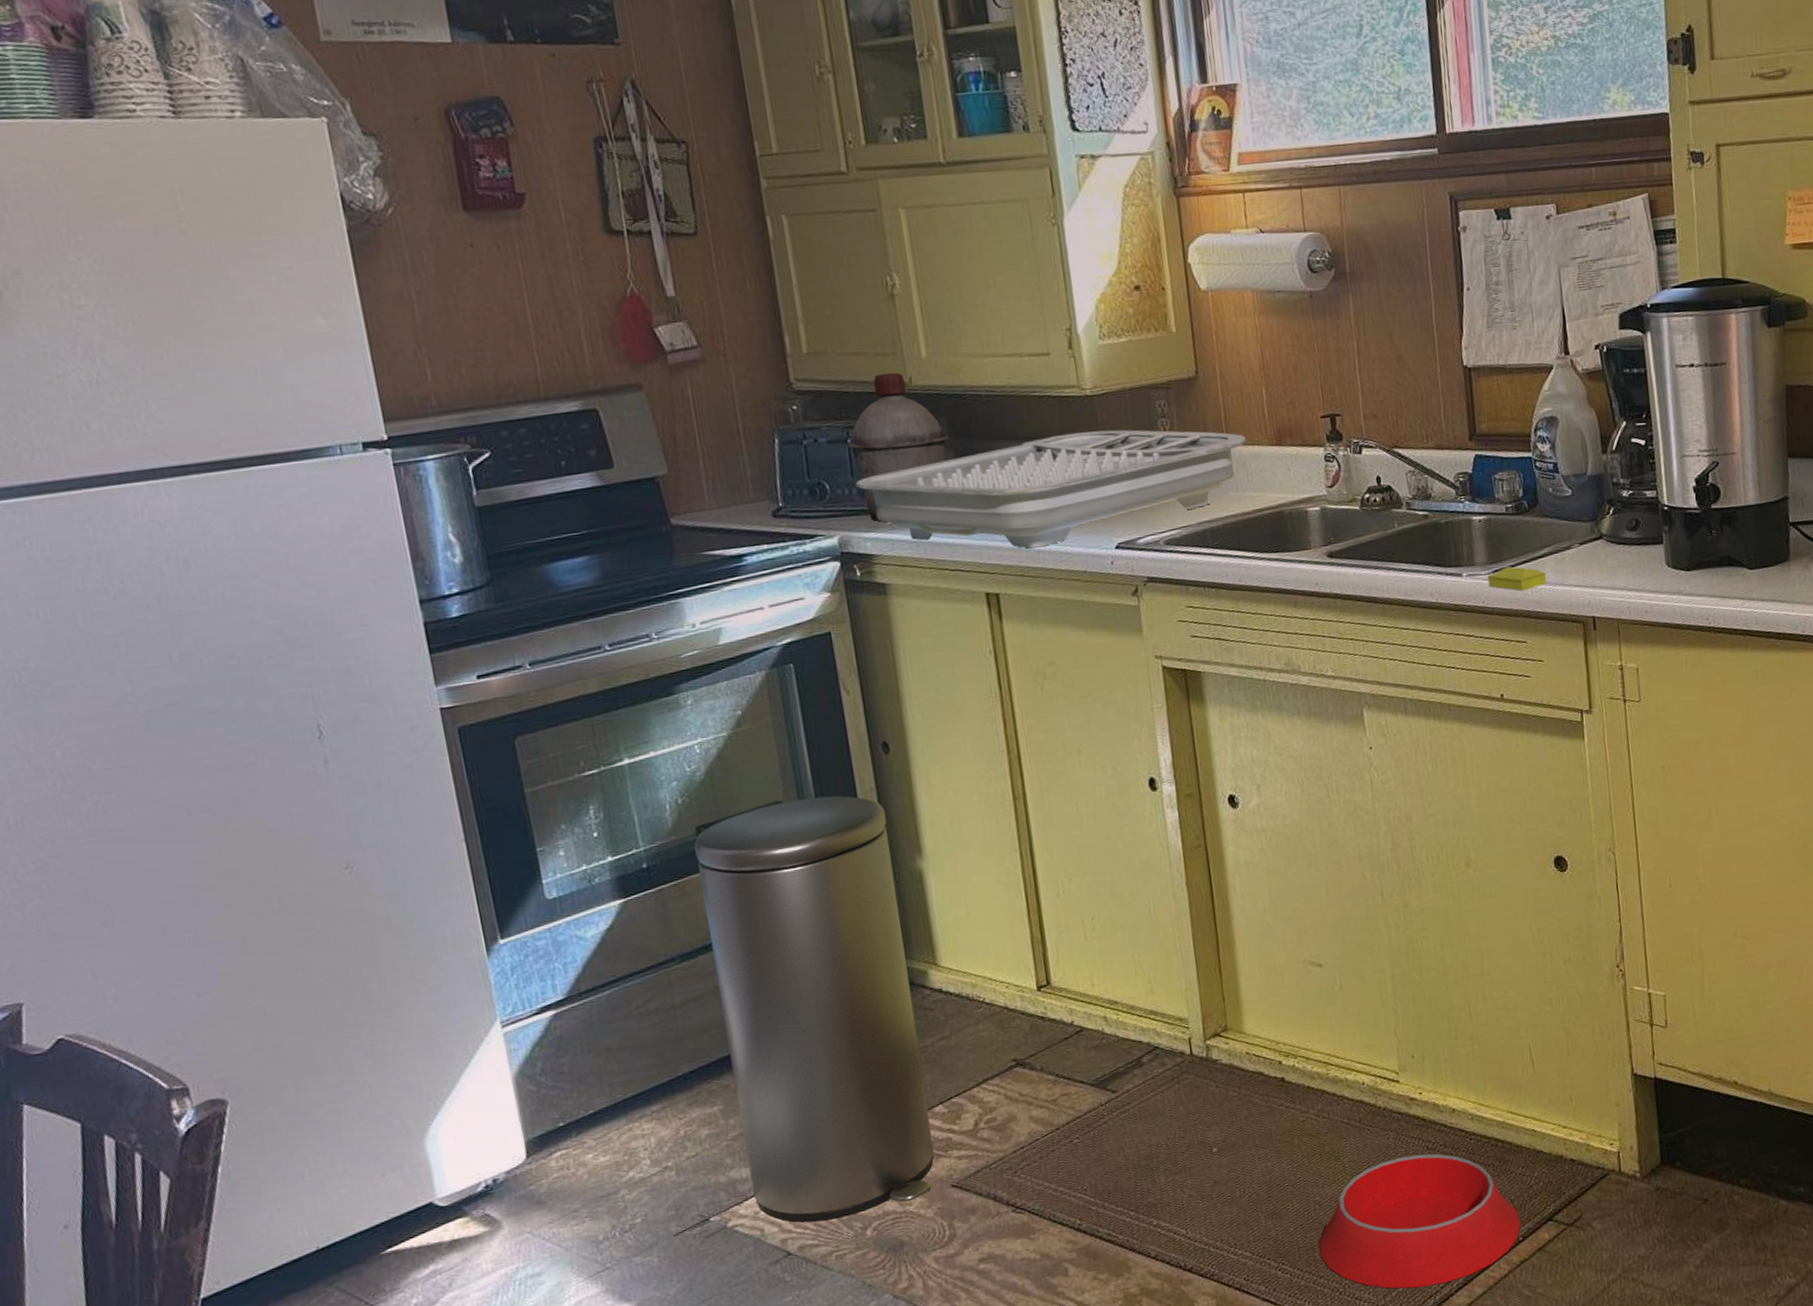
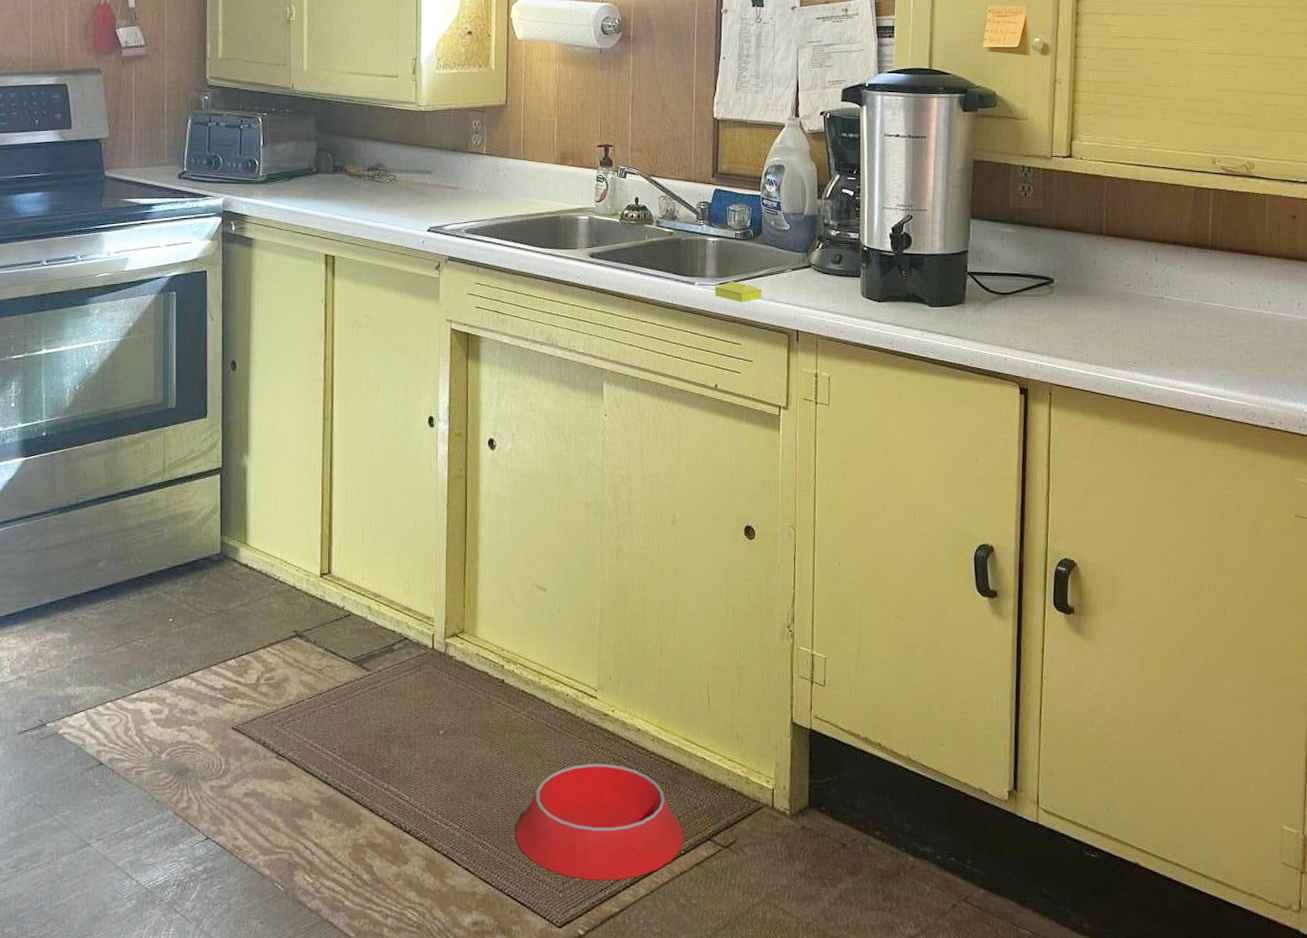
pedal bin: present [694,795,934,1223] -> none [82,396,226,741]
canister: present [846,372,950,522] -> none [239,78,316,191]
dish rack: present [855,429,1247,549] -> none [241,138,538,224]

